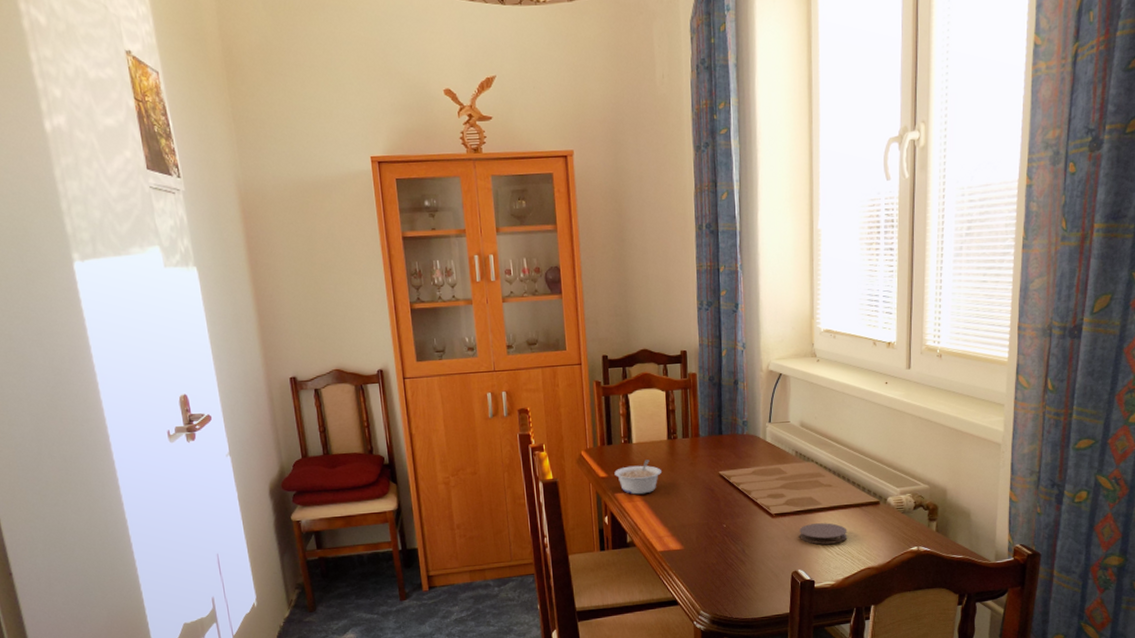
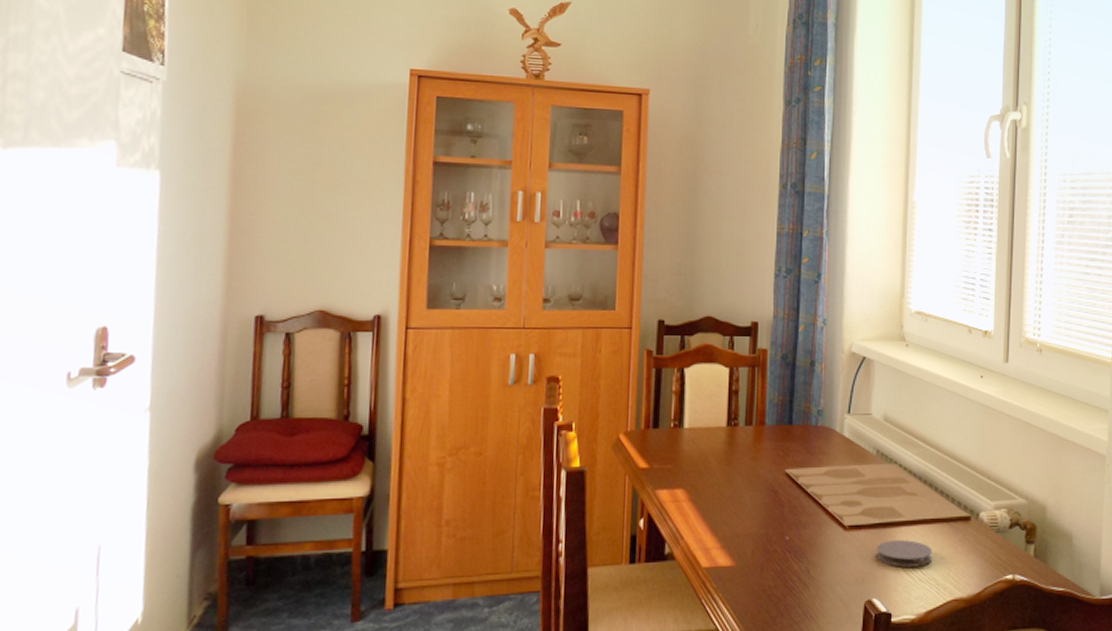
legume: present [614,459,661,495] -> none [658,449,716,493]

